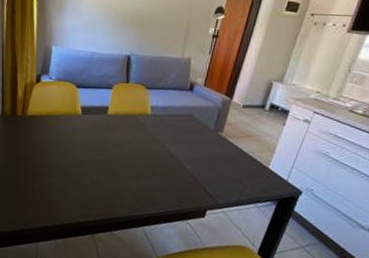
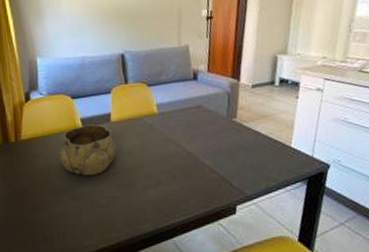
decorative bowl: none [57,112,109,158] -> present [59,124,117,176]

